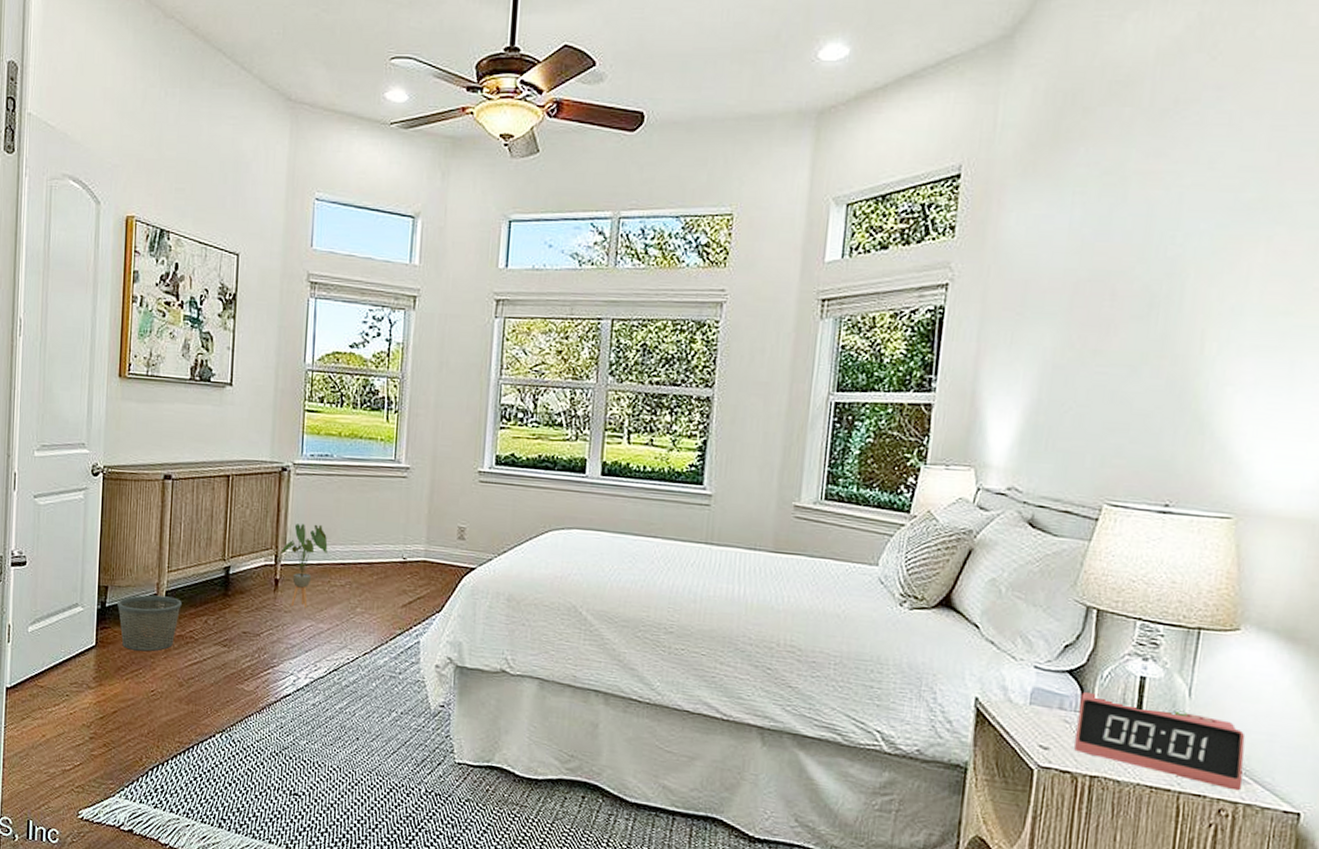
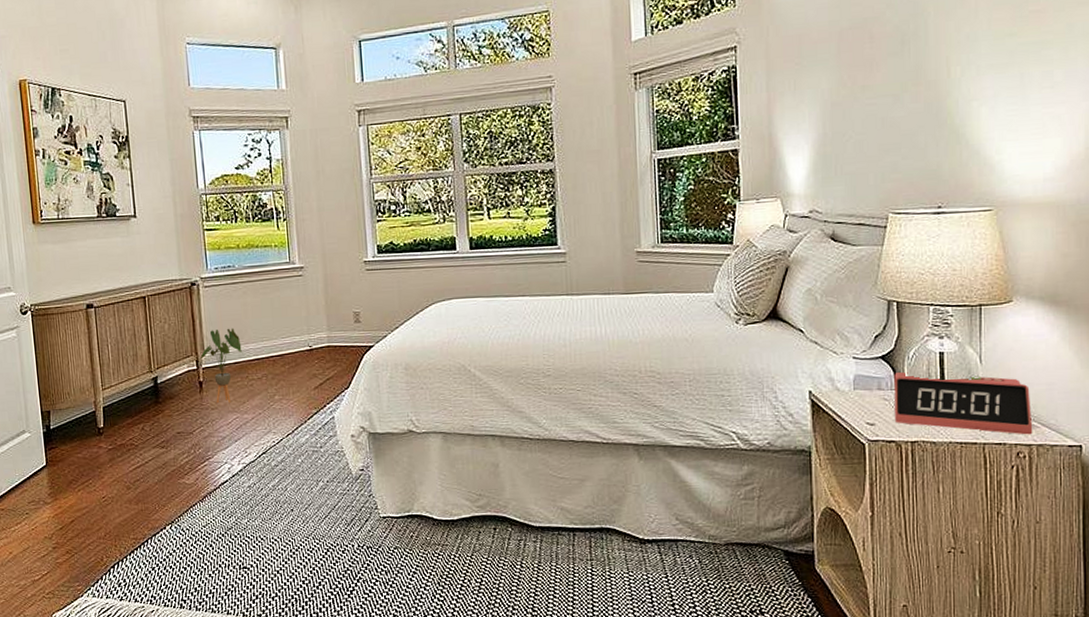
basket: present [116,594,182,652] -> none [60,411,119,464]

